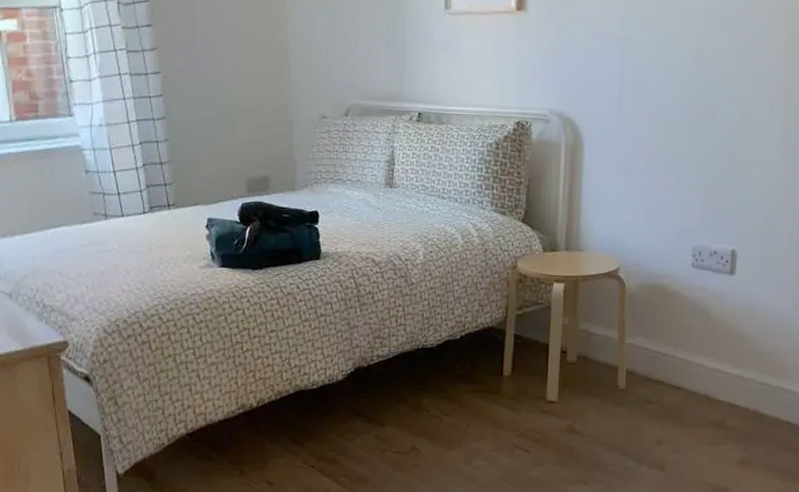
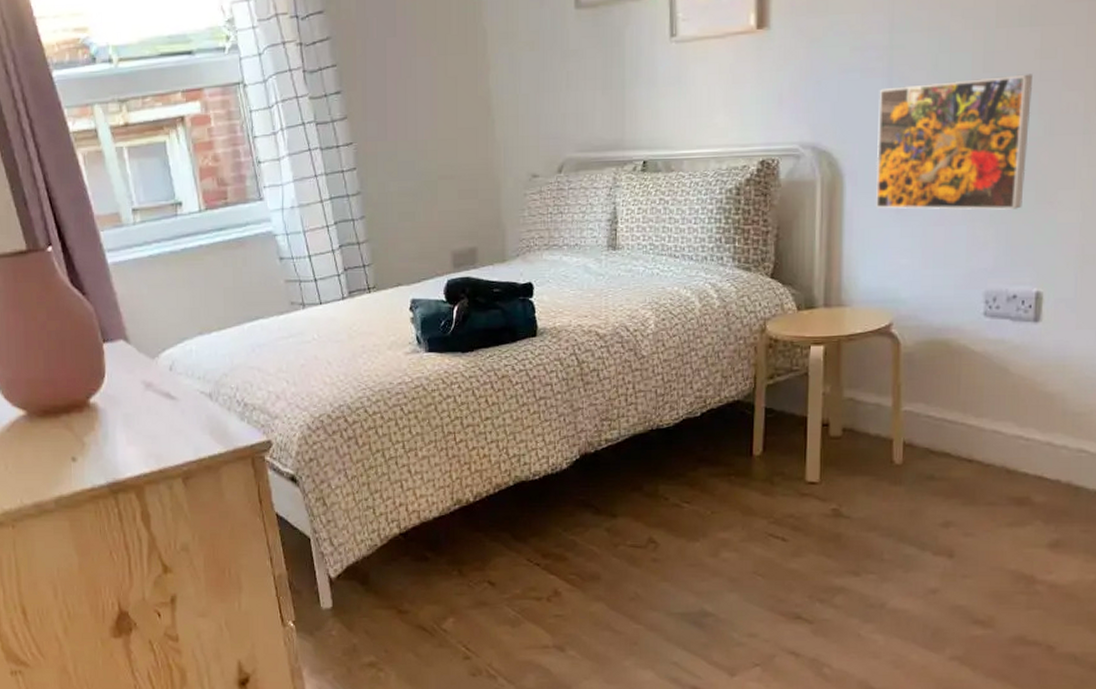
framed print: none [609,70,731,180] -> present [876,74,1032,210]

